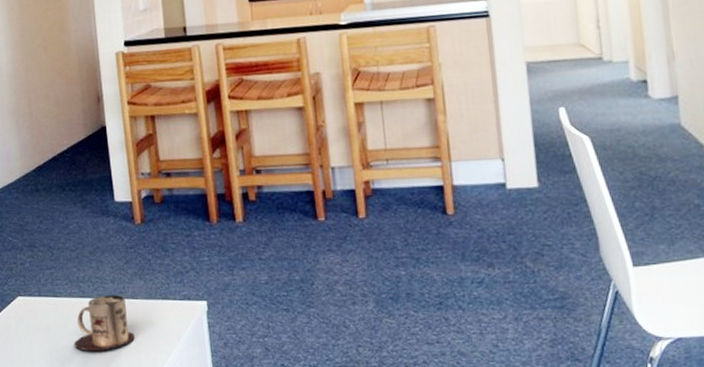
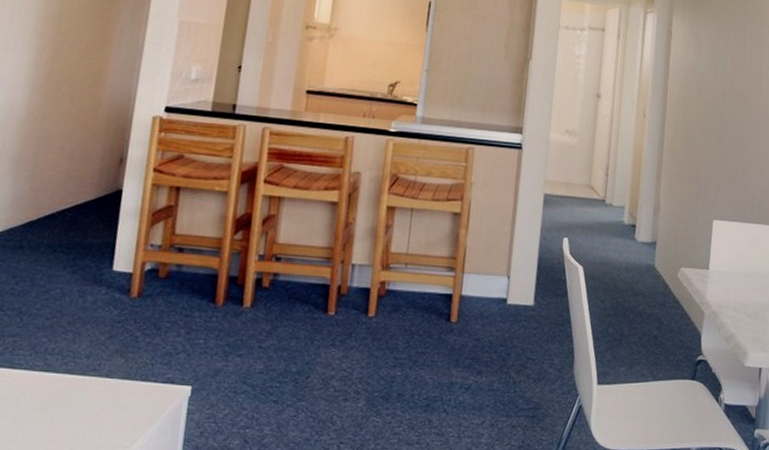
mug: present [74,295,135,352] -> none [21,371,99,434]

